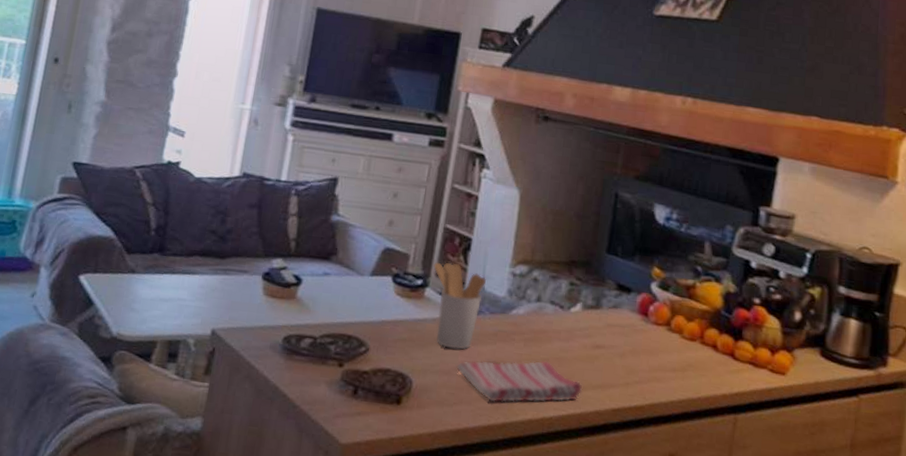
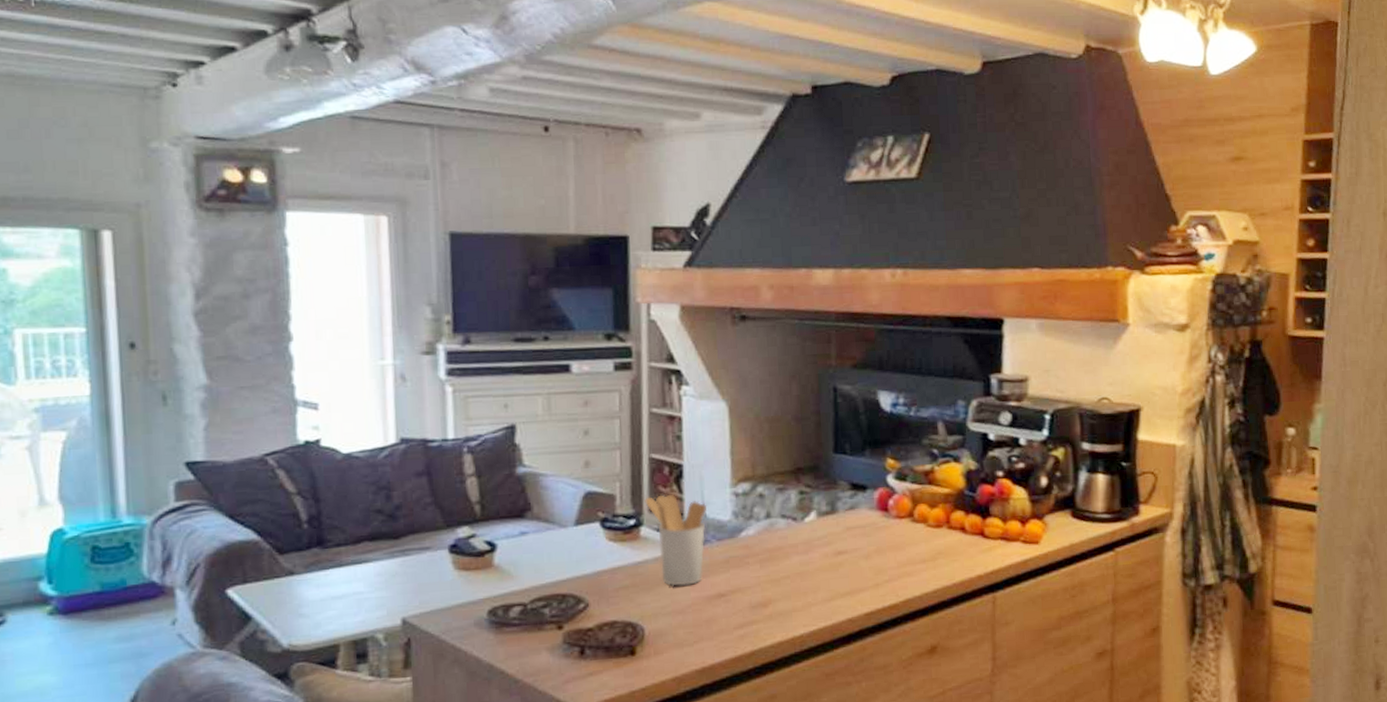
dish towel: present [456,360,583,403] -> none [690,578,831,633]

